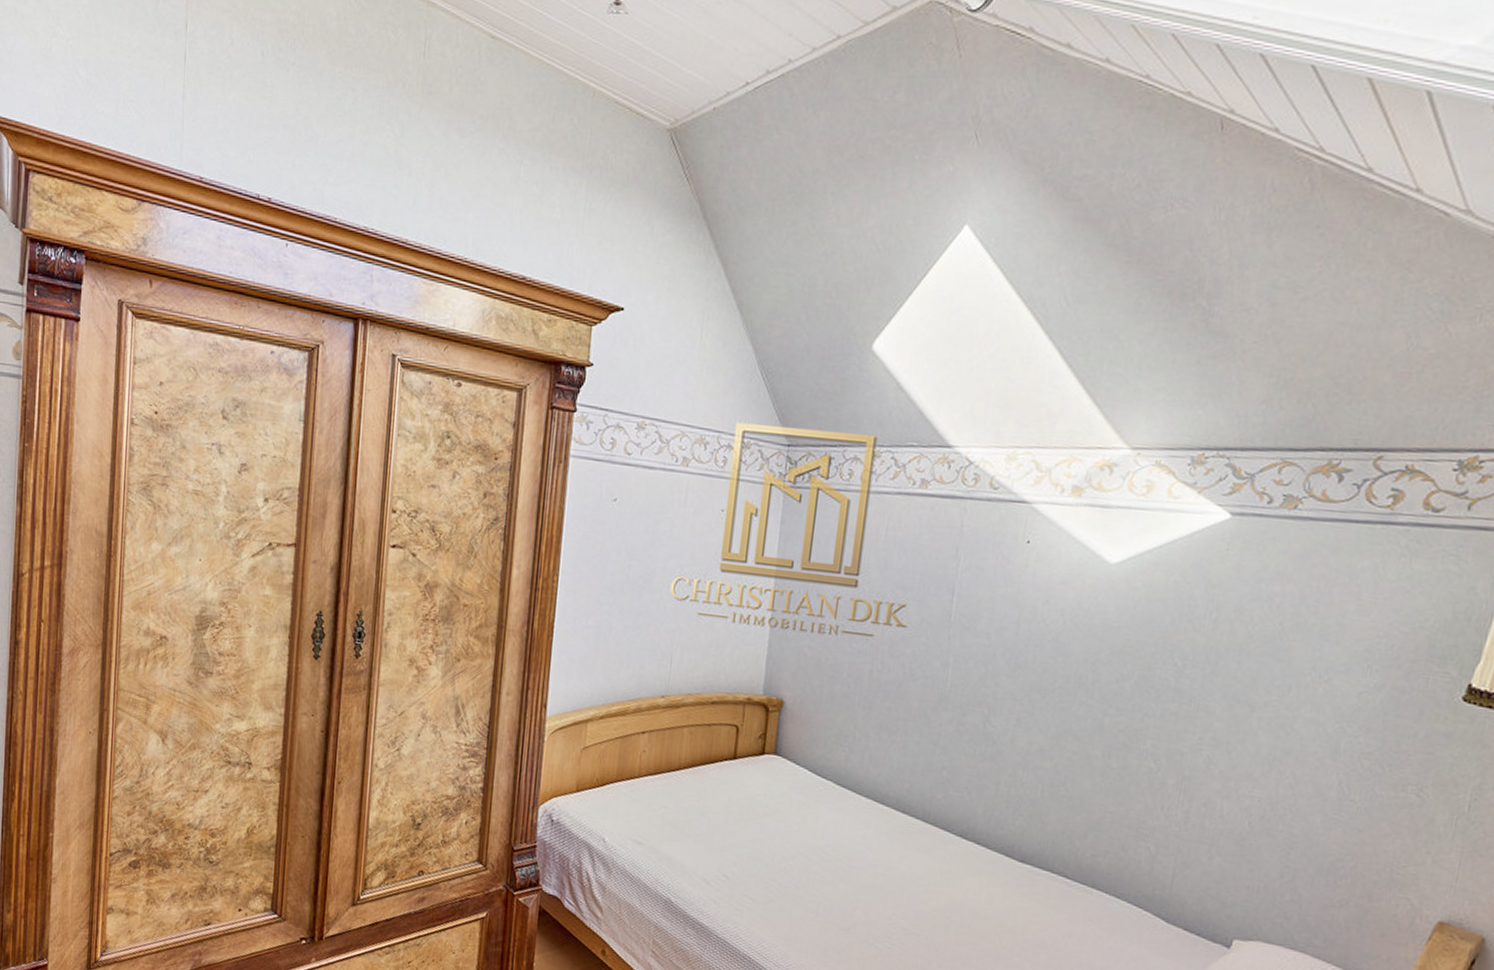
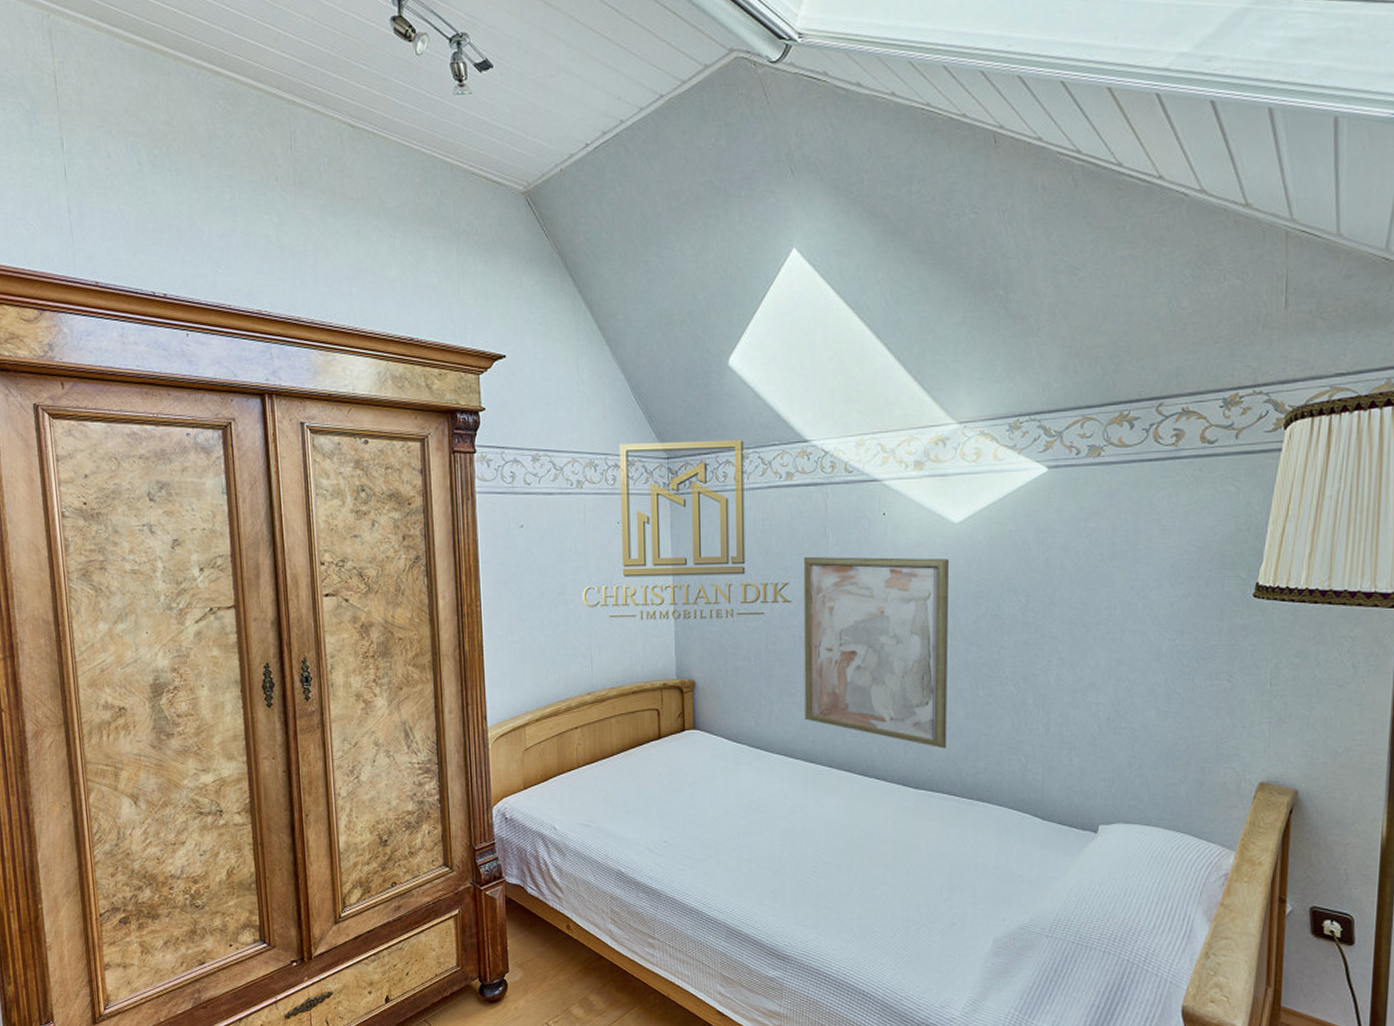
wall art: none [902,577,1097,822] -> present [803,556,948,749]

